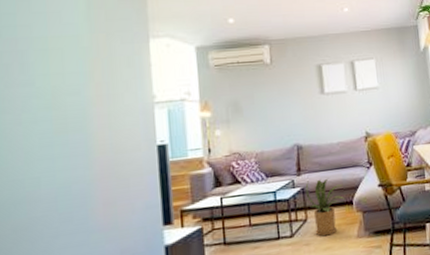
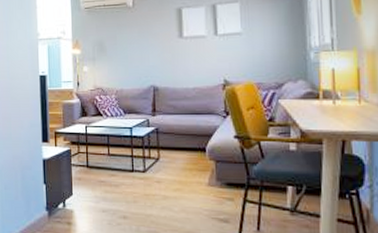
house plant: present [305,178,344,237] -> none [159,122,197,178]

